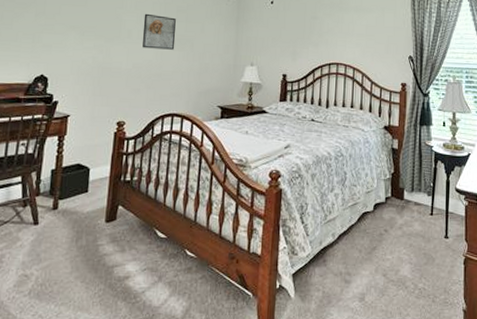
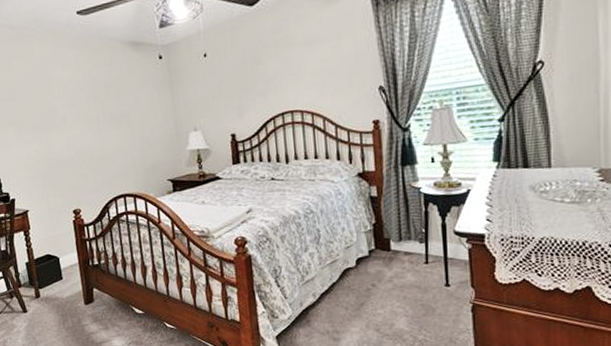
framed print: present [142,13,176,50] -> none [73,94,112,133]

